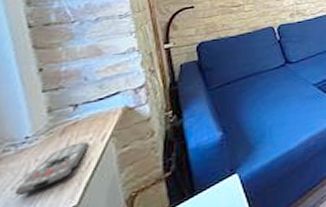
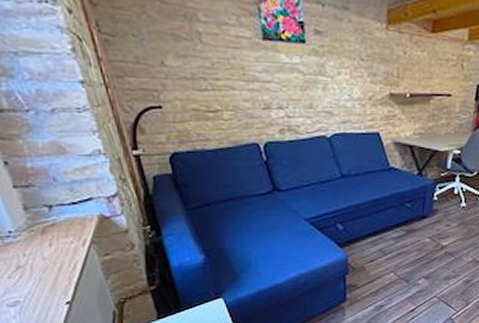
remote control: present [14,141,89,196] -> none [11,244,71,284]

